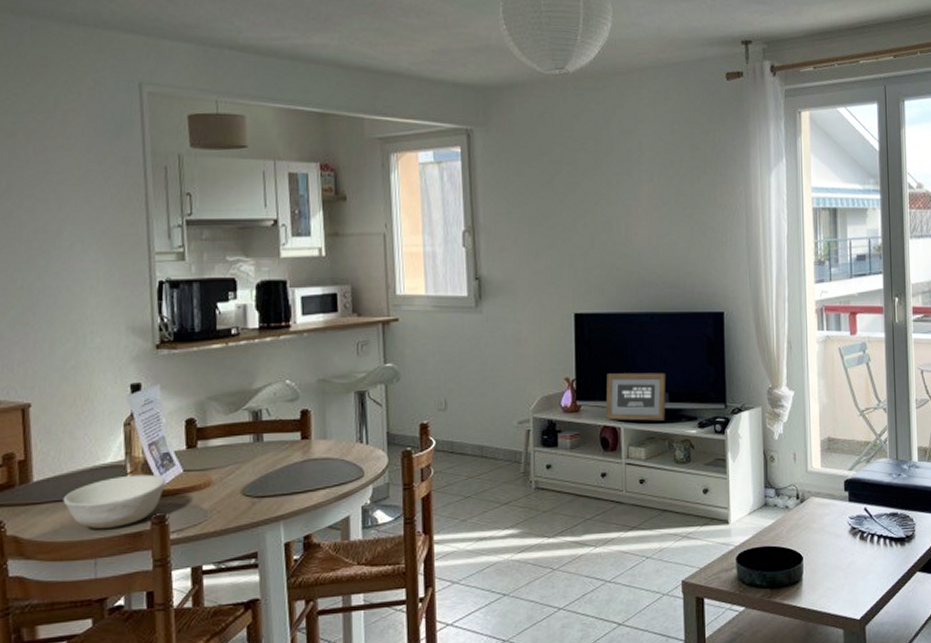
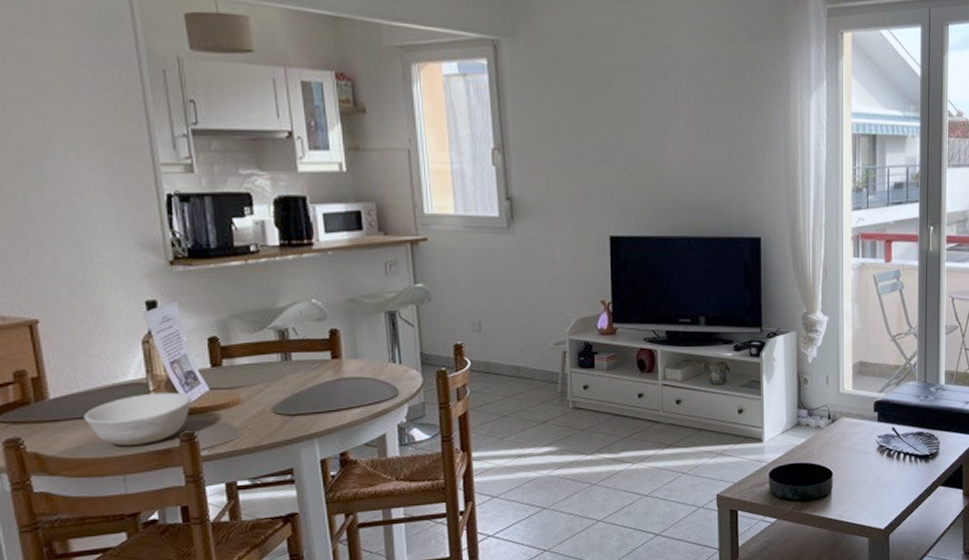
picture frame: present [605,372,667,421] -> none [642,297,703,344]

